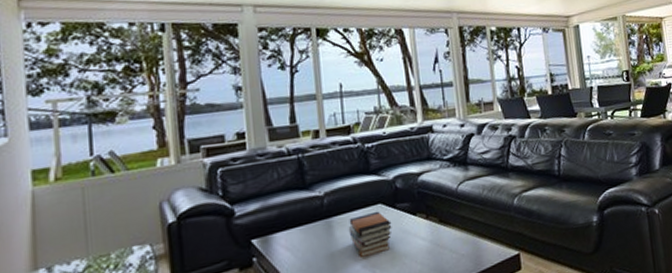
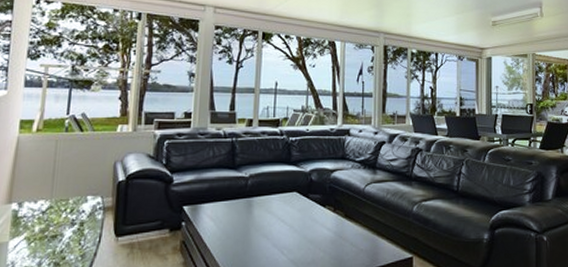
book stack: present [348,211,392,257] -> none [265,198,303,237]

